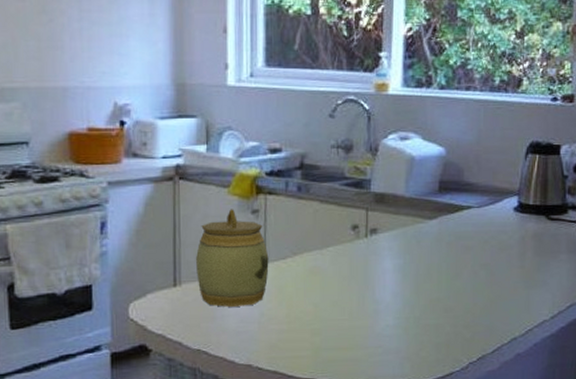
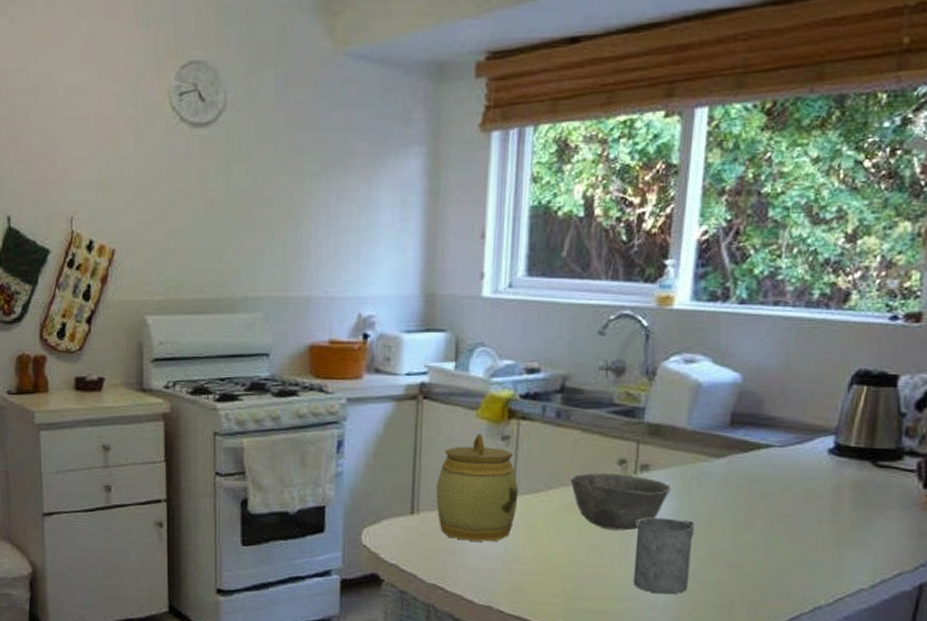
bowl: none [312,238,396,288] -> present [570,473,671,531]
mug: none [370,273,416,340] -> present [633,517,695,595]

